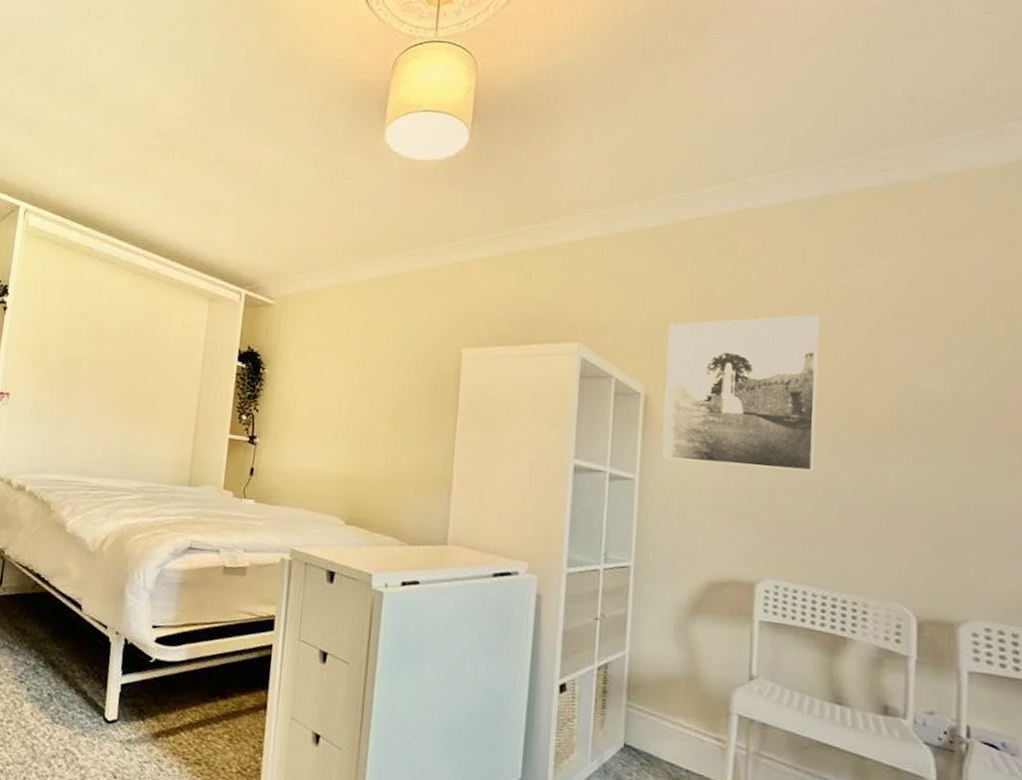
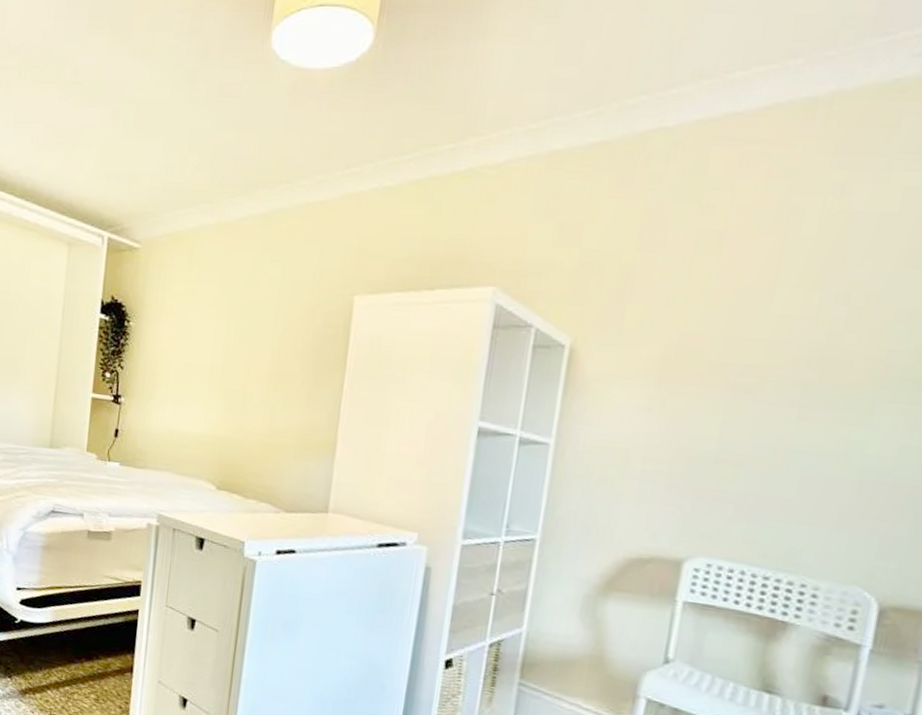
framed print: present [662,314,820,472] -> none [585,247,806,437]

